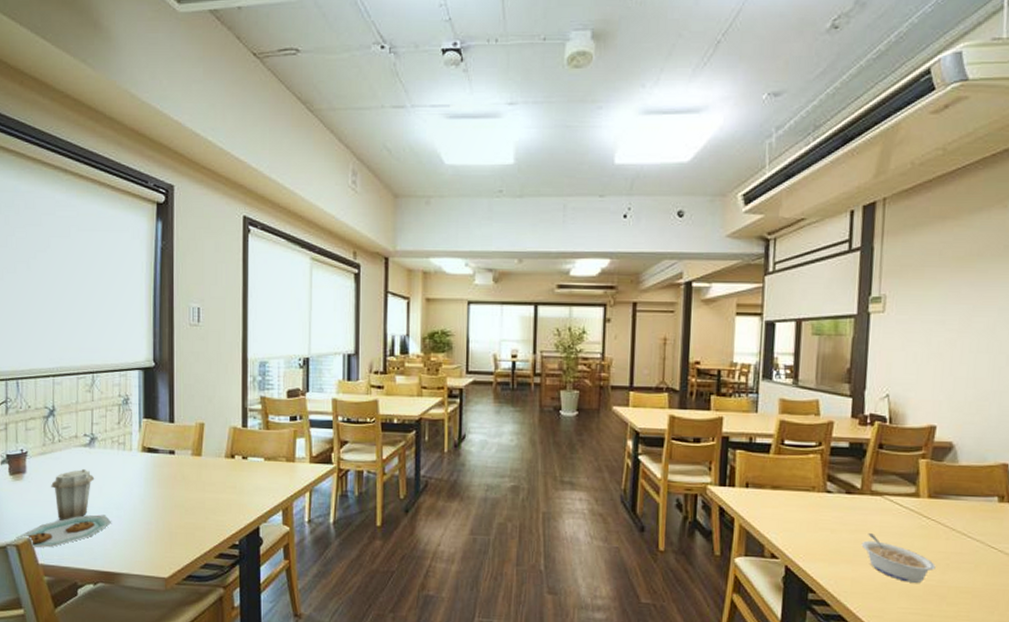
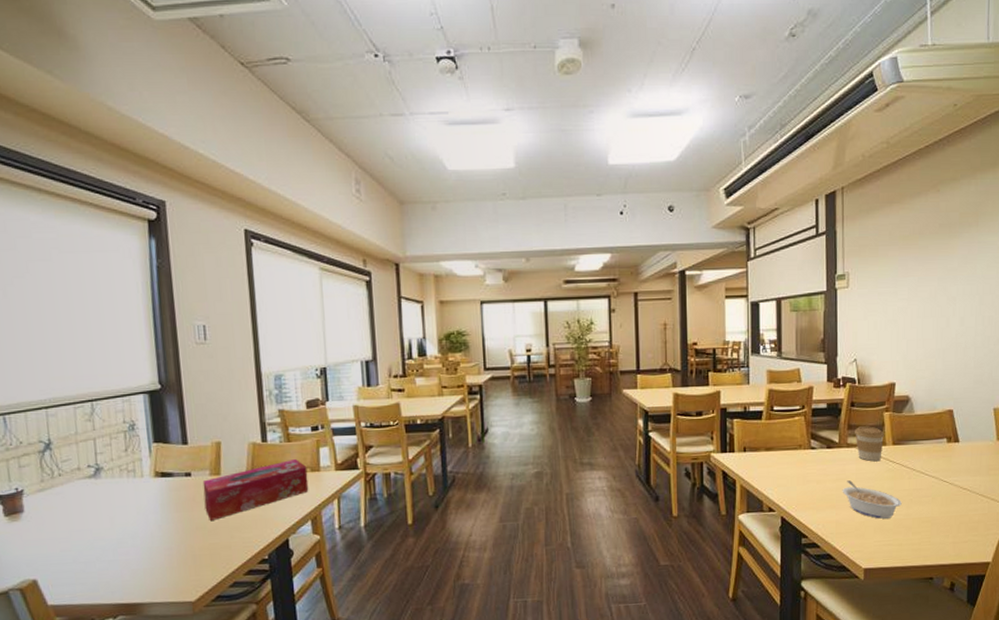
plate: present [14,468,112,548] -> none [17,501,128,590]
tissue box: none [184,446,283,500] -> present [202,458,309,520]
coffee cup: none [881,472,919,515] -> present [855,426,885,462]

